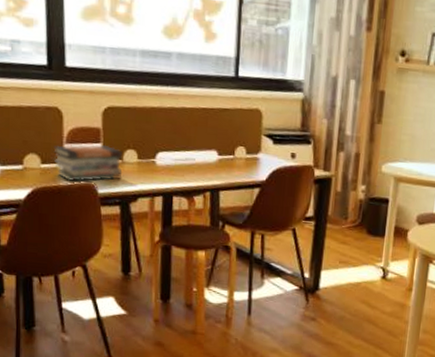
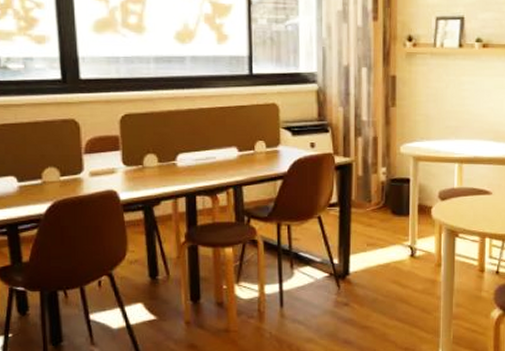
book stack: present [53,144,122,182] -> none [72,151,143,192]

